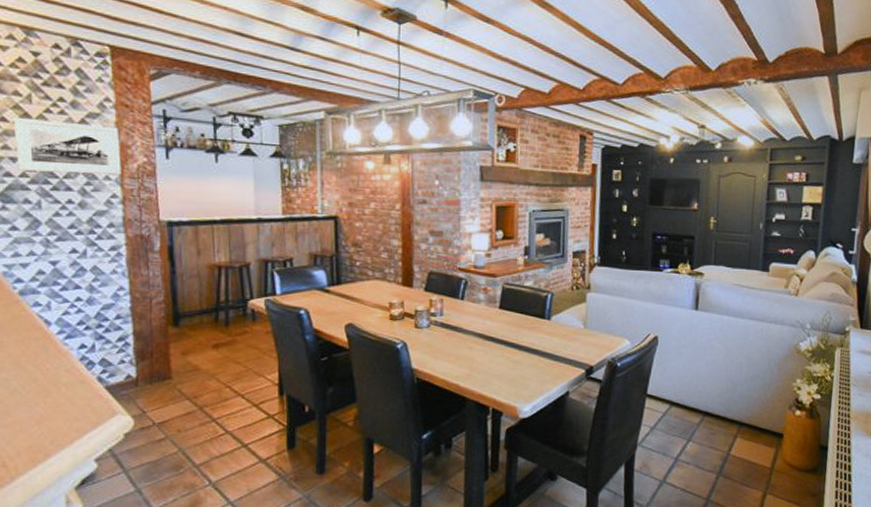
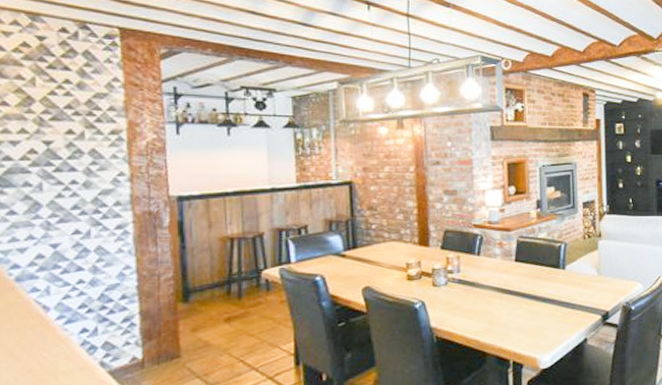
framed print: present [13,116,121,175] -> none [14,100,129,155]

